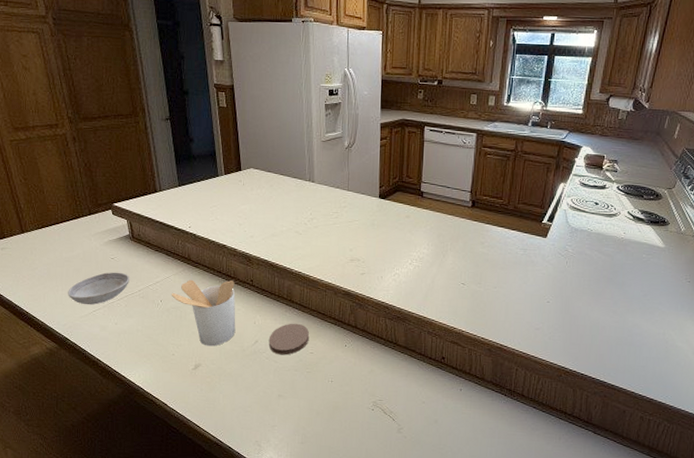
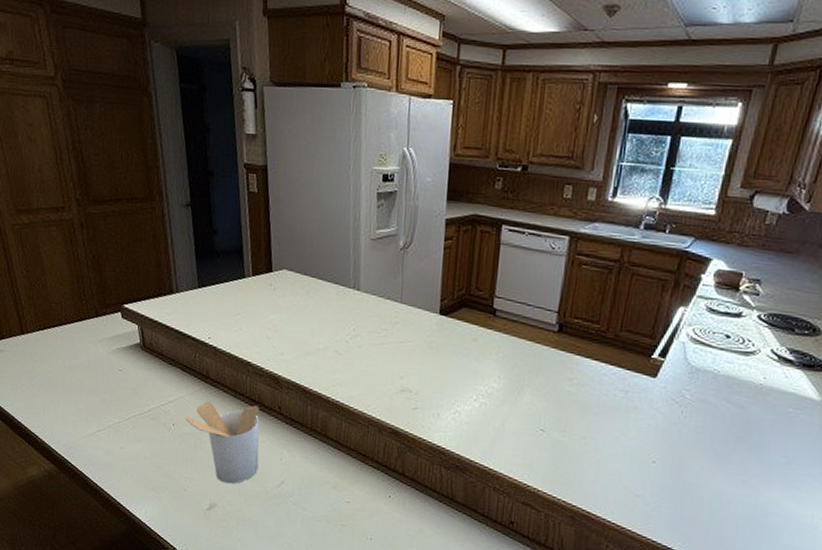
bowl: present [68,272,129,305] -> none [70,386,139,424]
coaster: present [268,323,310,355] -> none [296,463,347,503]

